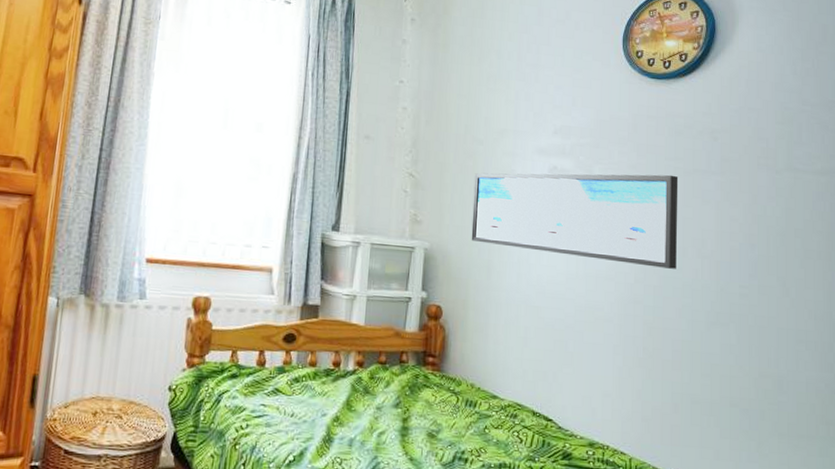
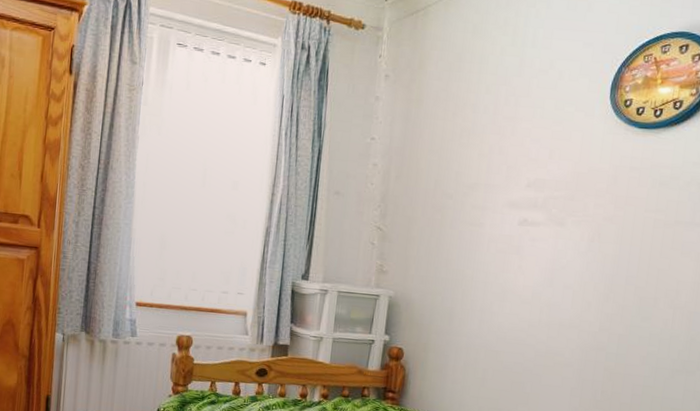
wall art: present [471,173,679,269] -> none [435,226,658,319]

